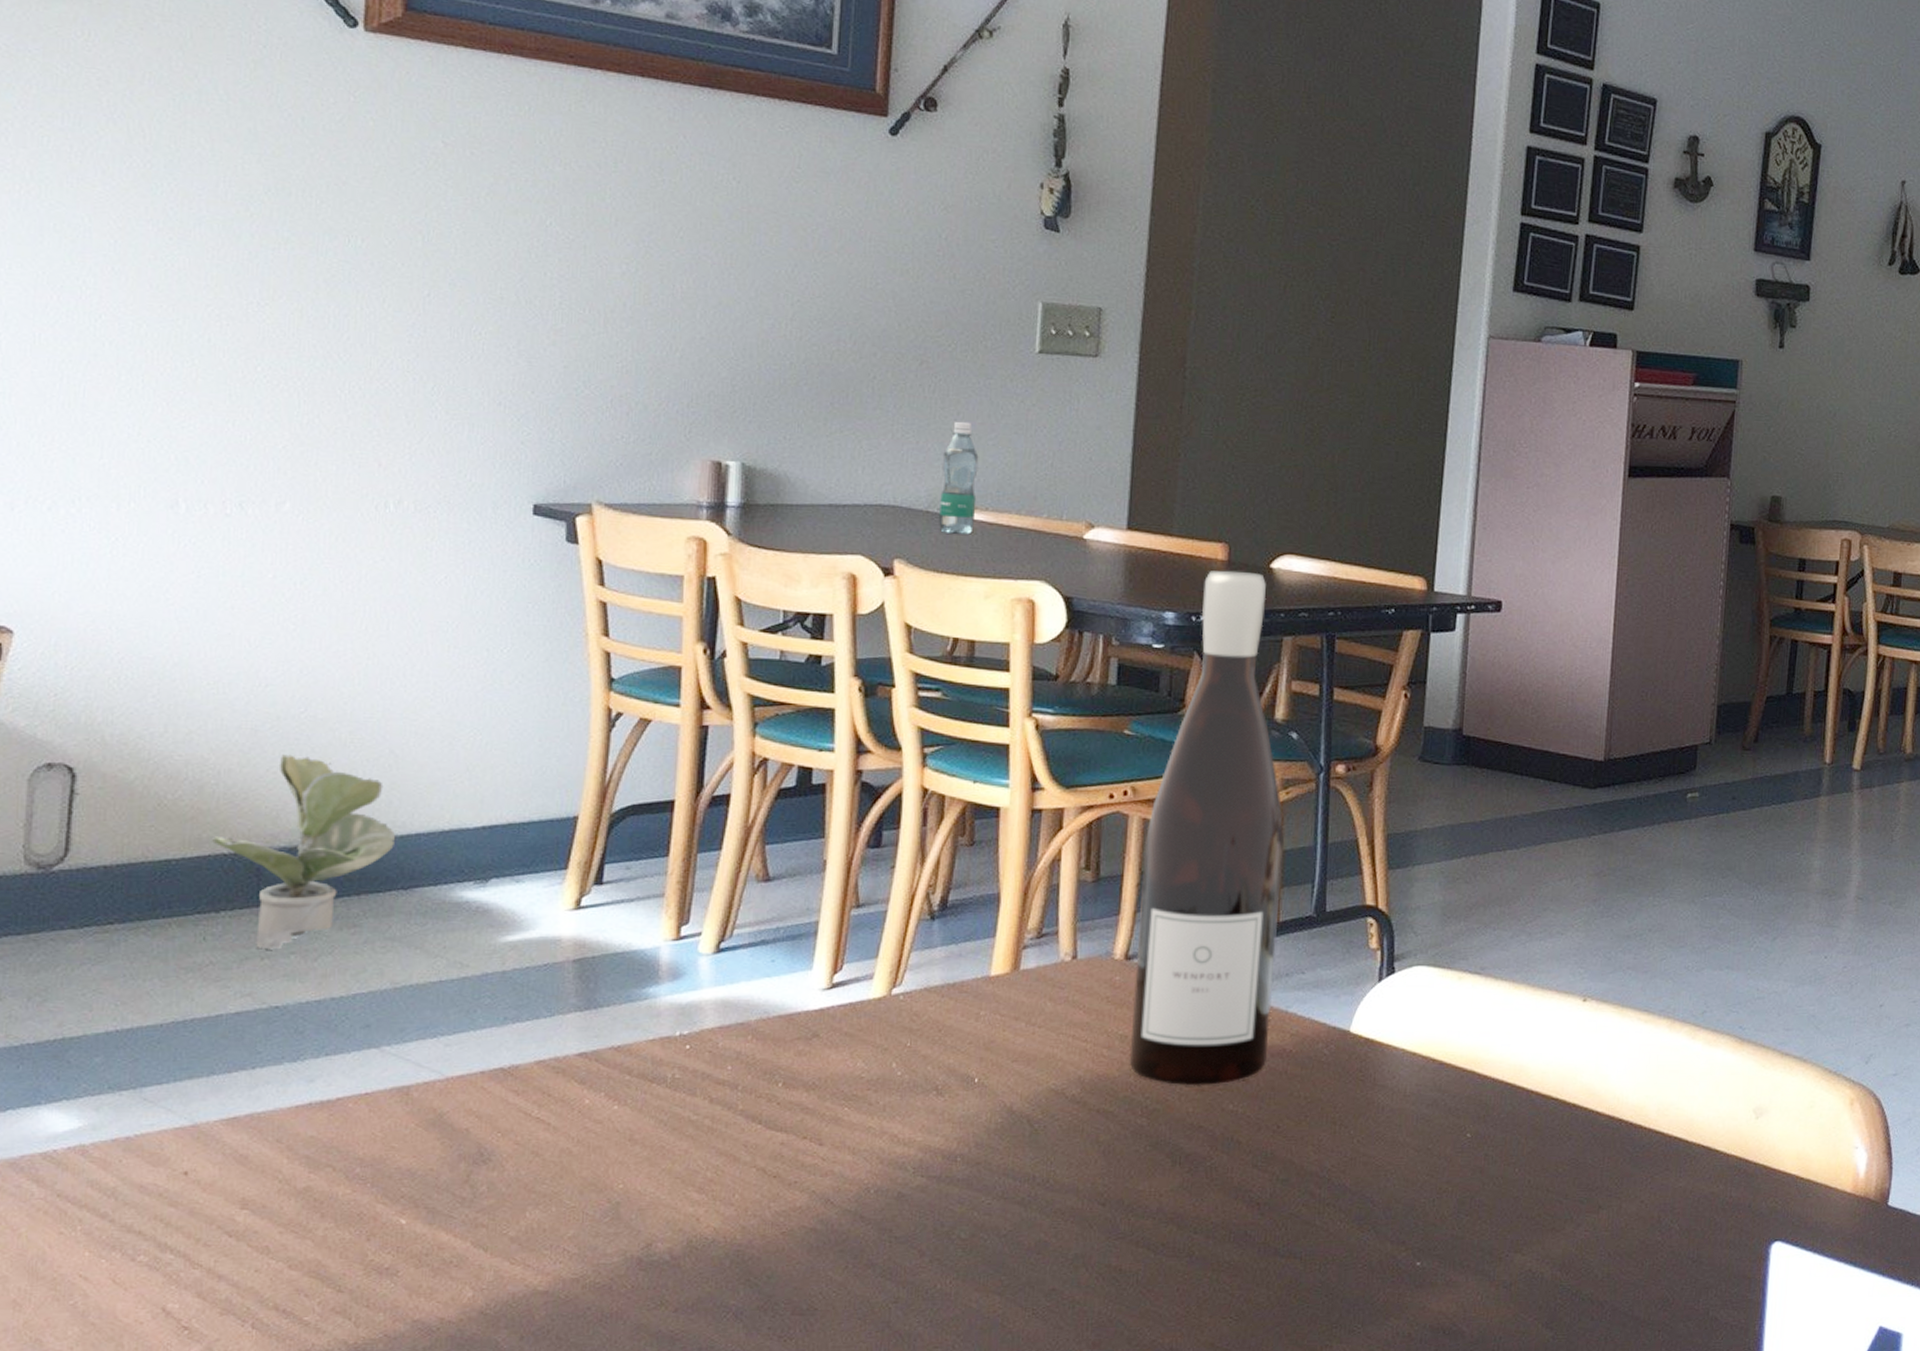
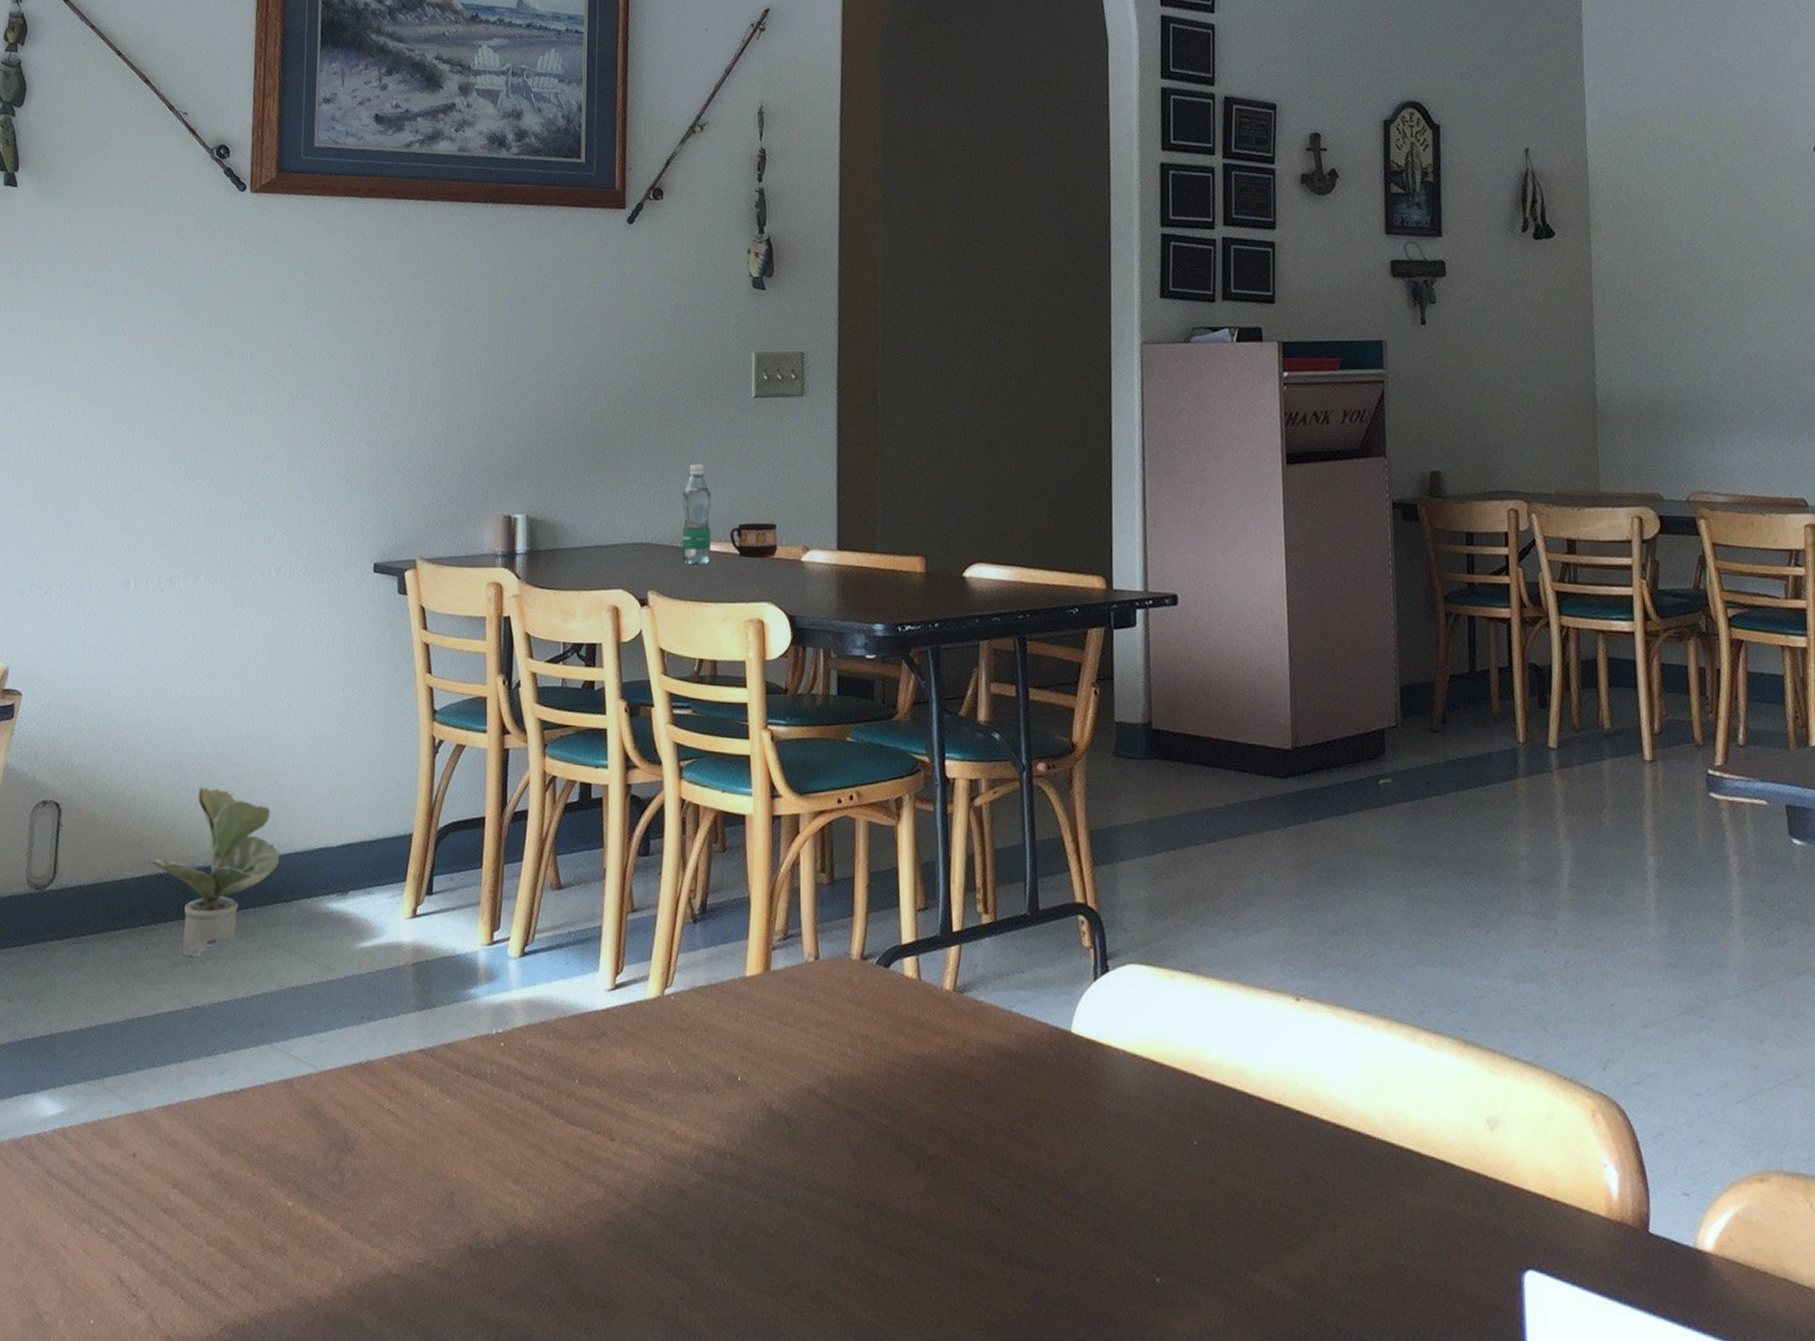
cup: none [999,492,1057,532] -> present [730,523,778,558]
bottle: present [1129,570,1284,1086] -> none [870,581,997,1087]

